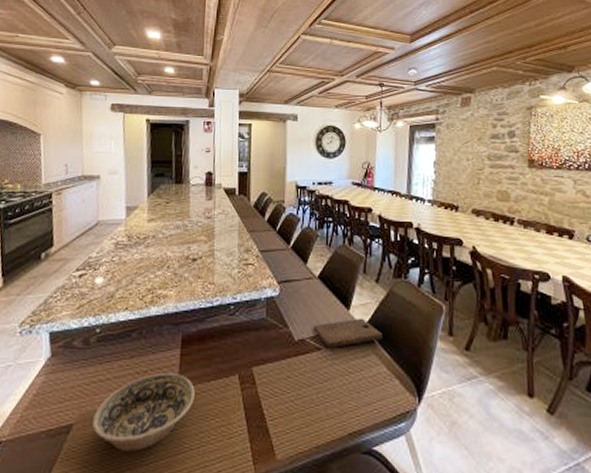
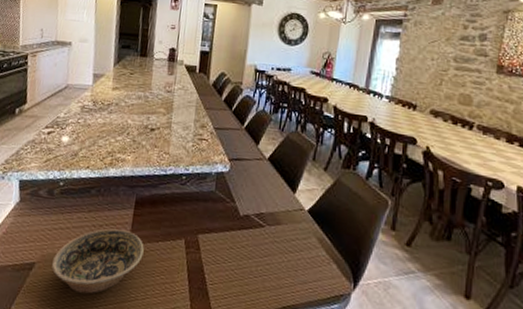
cutting board: present [313,318,382,348] -> none [259,202,325,227]

